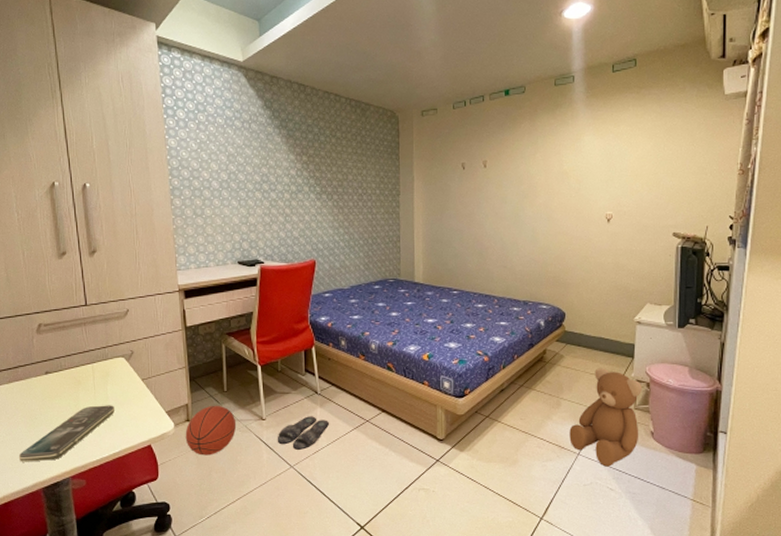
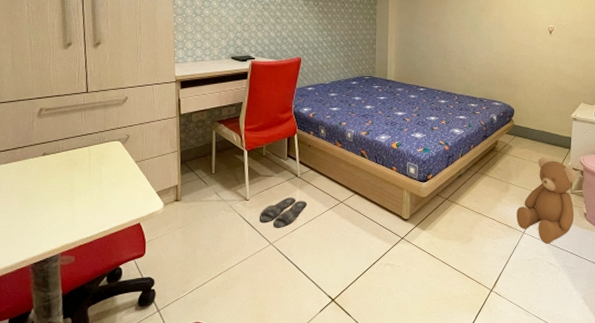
mobile phone: present [18,405,114,462] -> none [9,185,107,239]
basketball: present [185,405,237,456] -> none [173,186,222,233]

